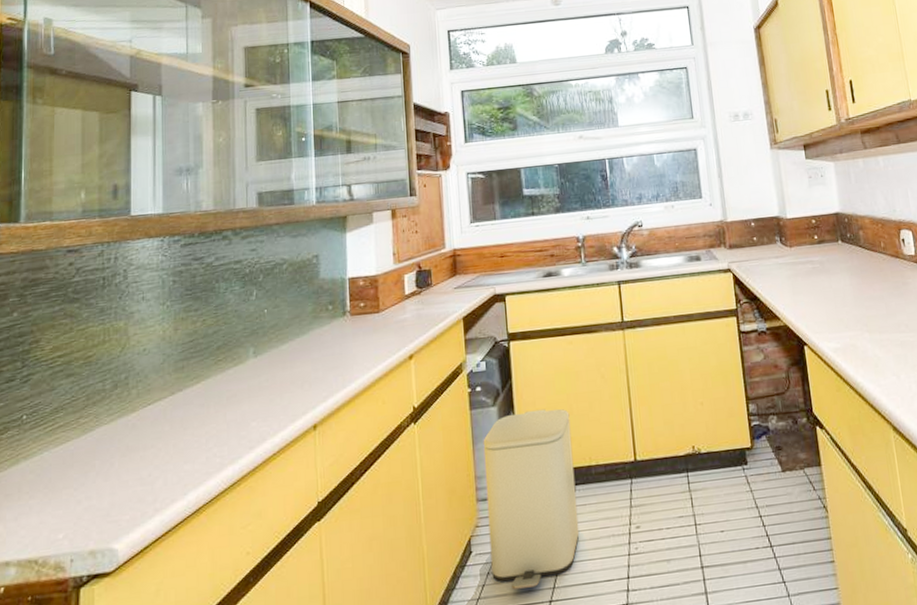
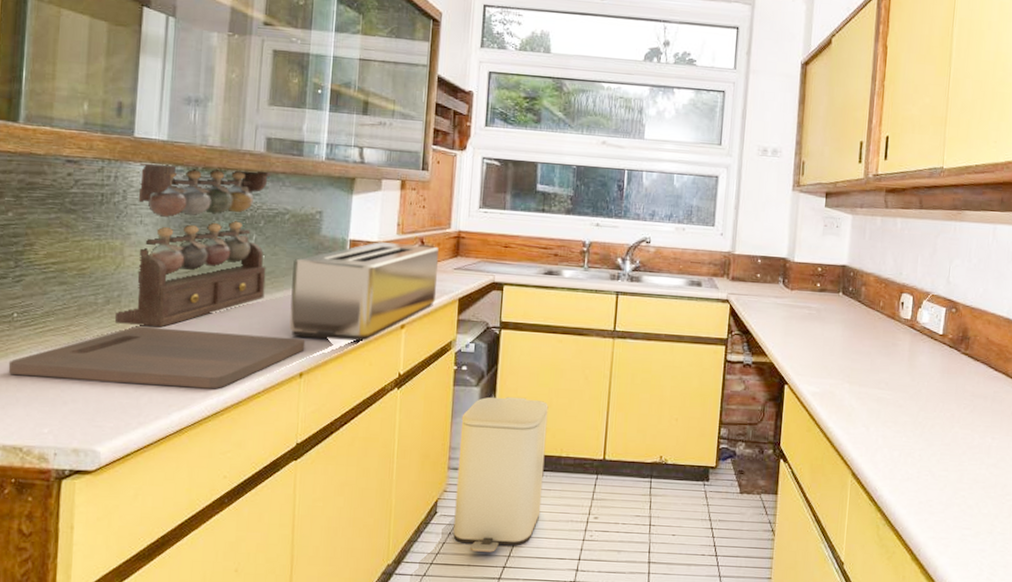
cutting board: none [19,388,316,482] -> present [8,326,306,389]
spice rack: none [123,225,271,407] -> present [114,163,271,328]
toaster: none [295,269,440,388] -> present [289,242,439,341]

